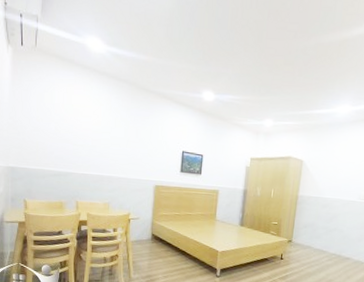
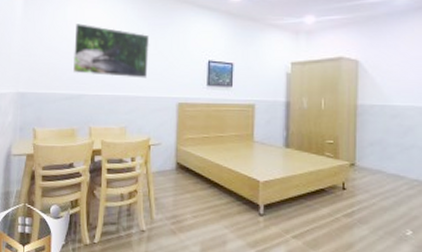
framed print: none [60,107,132,162] -> present [73,24,150,78]

